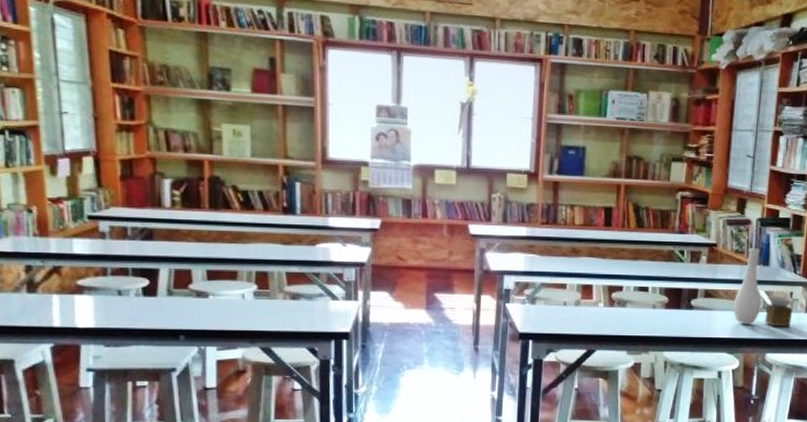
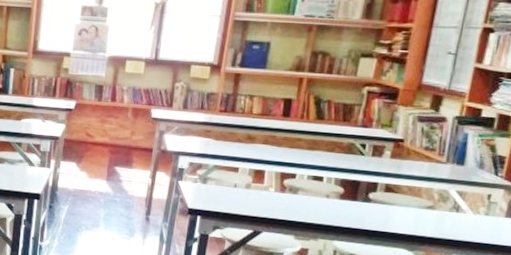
vase: present [733,248,794,327] -> none [416,146,492,231]

